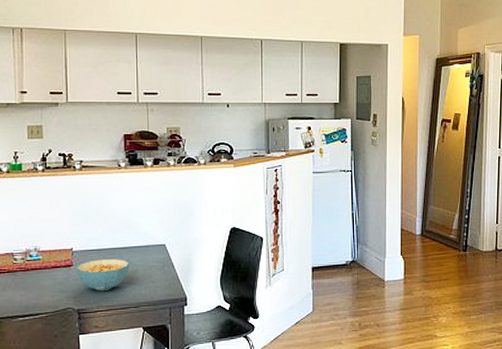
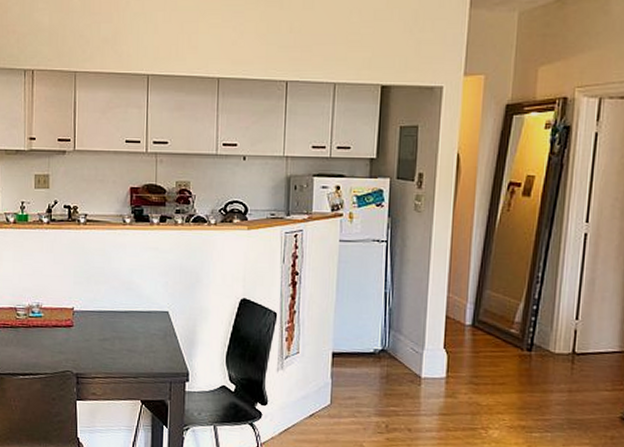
cereal bowl: present [76,259,130,292] -> none [76,322,131,357]

